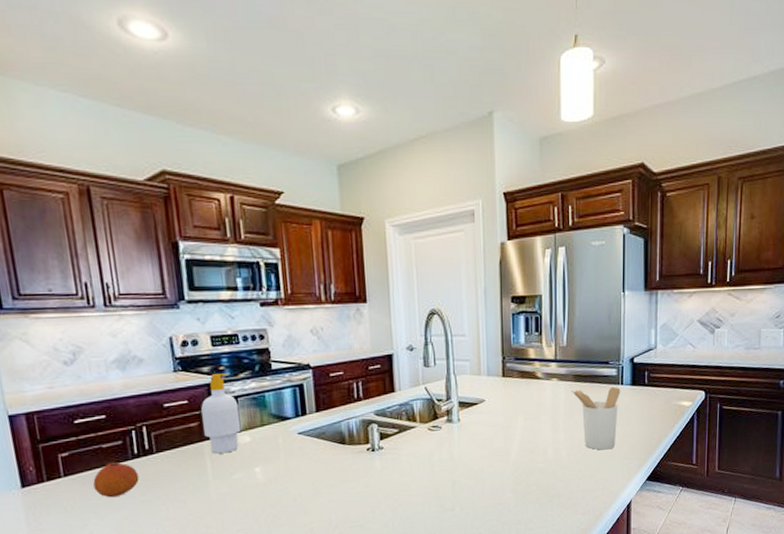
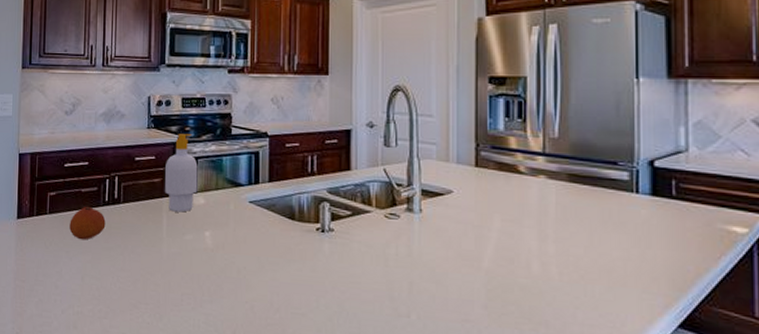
utensil holder: present [571,386,621,450] -> none [564,192,636,276]

